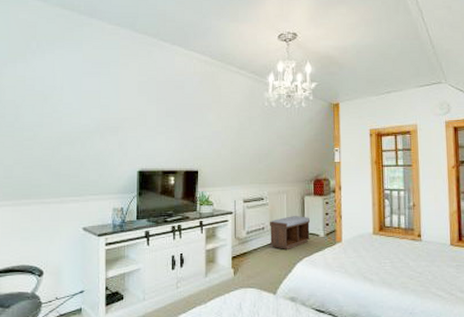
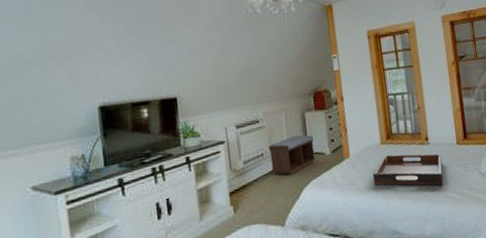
serving tray: none [363,245,434,283] -> present [373,153,443,186]

